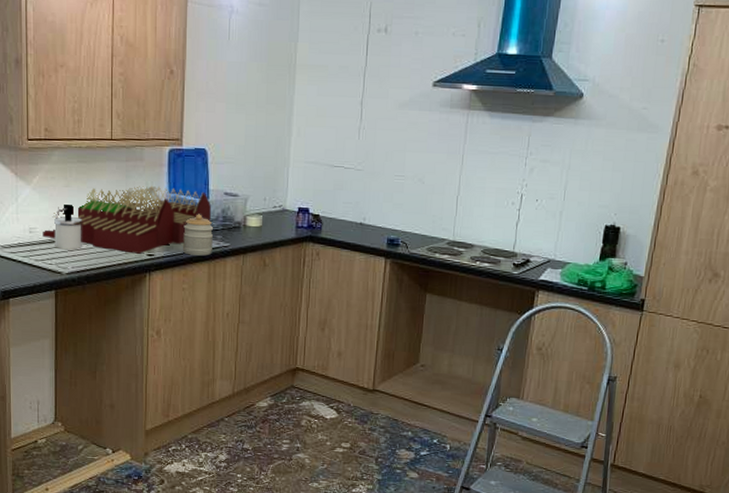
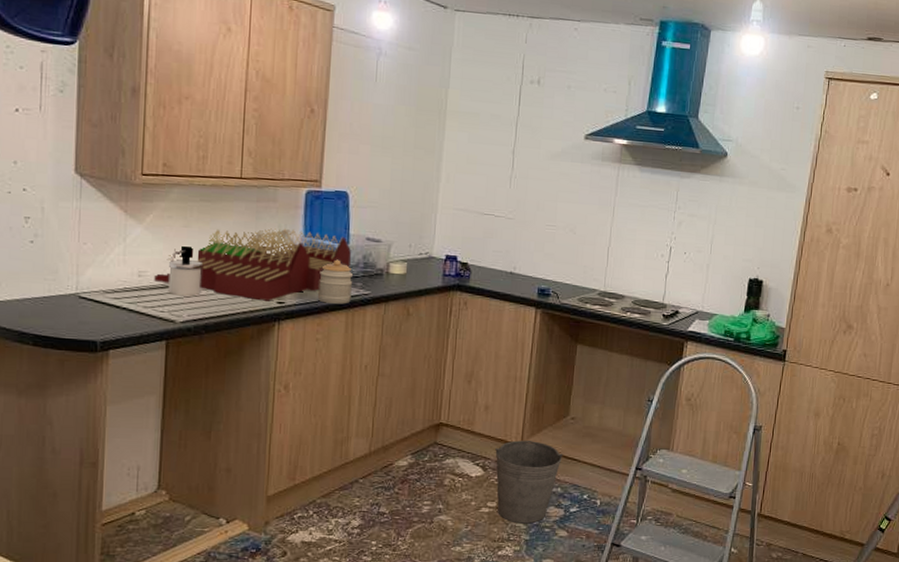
bucket: none [348,386,414,465] -> present [495,440,563,524]

